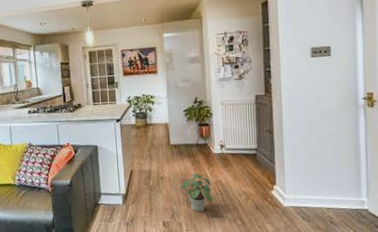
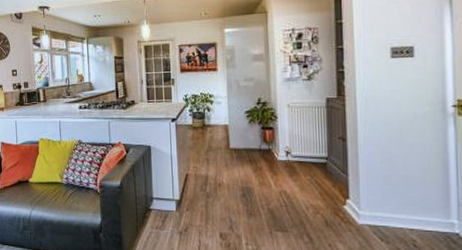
potted plant: present [182,173,213,212] -> none [242,181,277,225]

